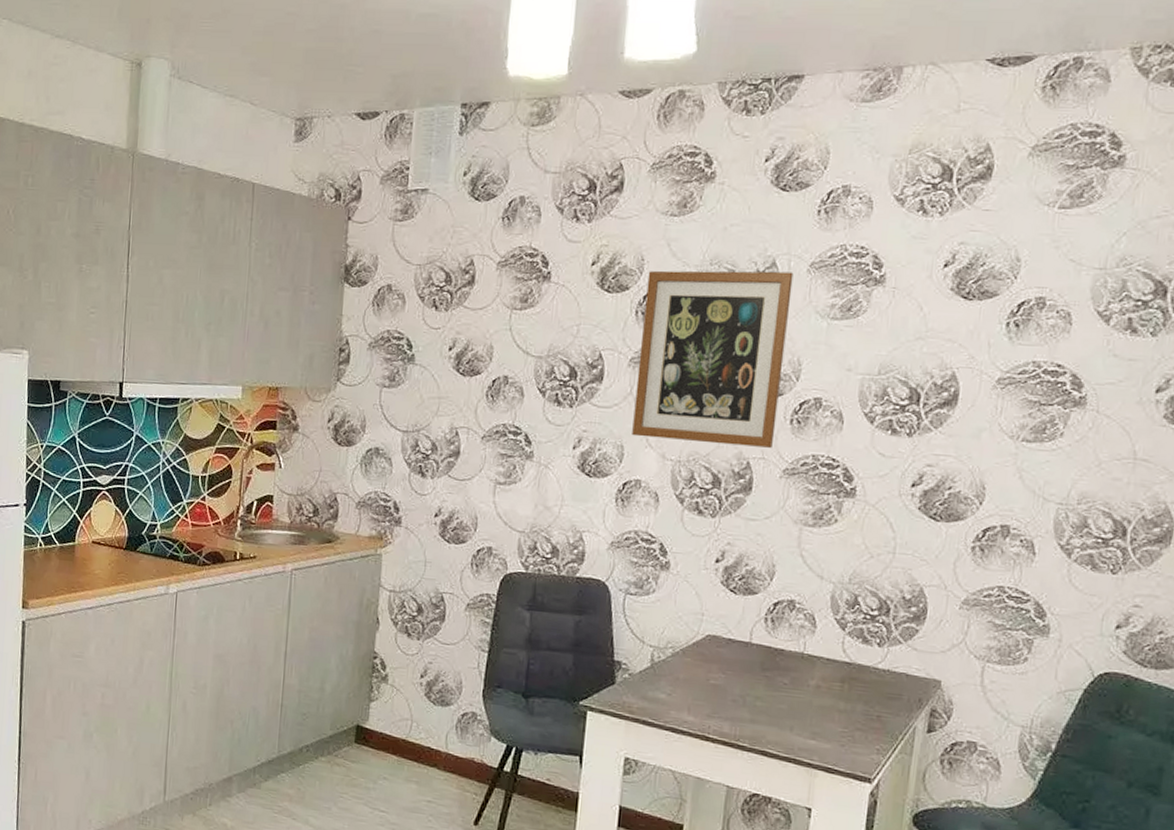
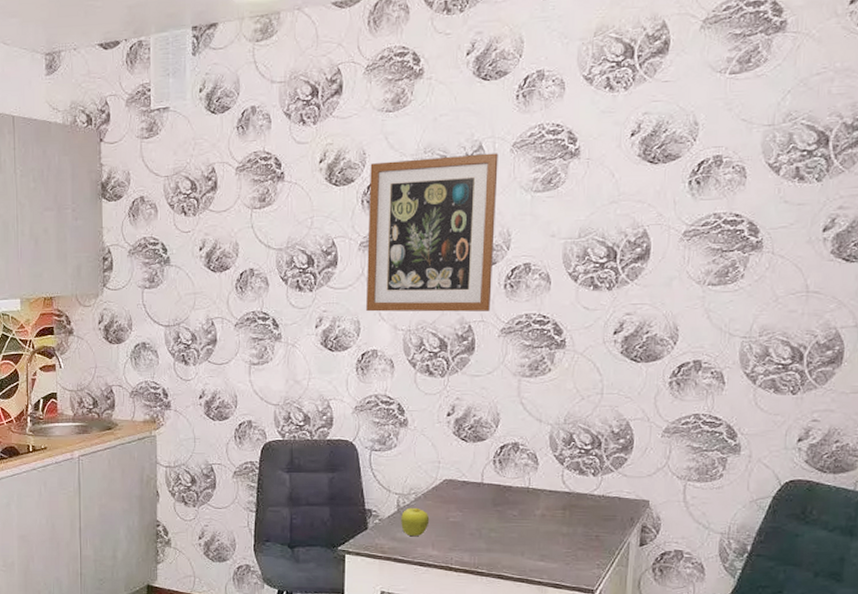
fruit: none [654,663,687,698] -> present [401,507,430,537]

